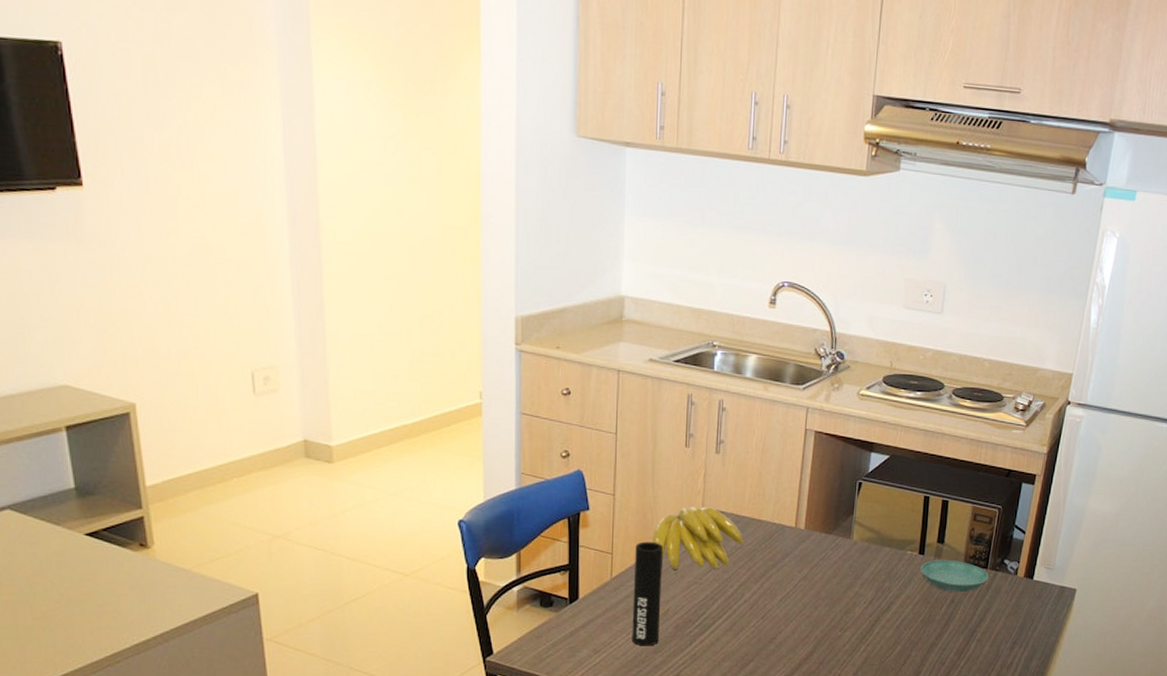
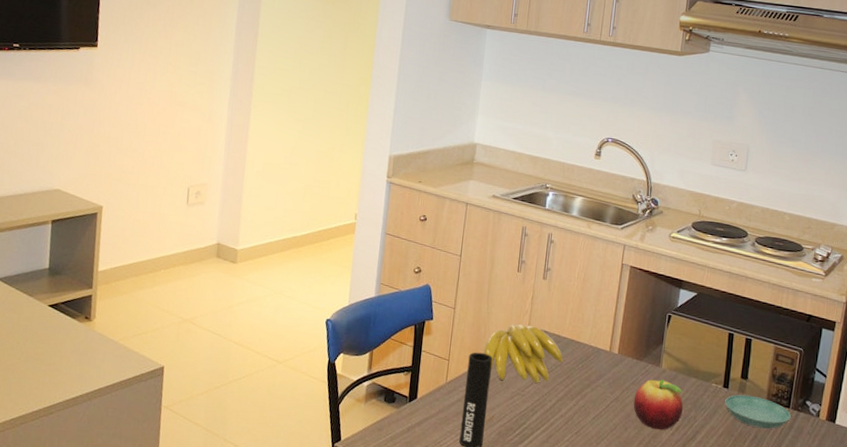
fruit: none [823,552,877,605] -> present [633,379,684,430]

